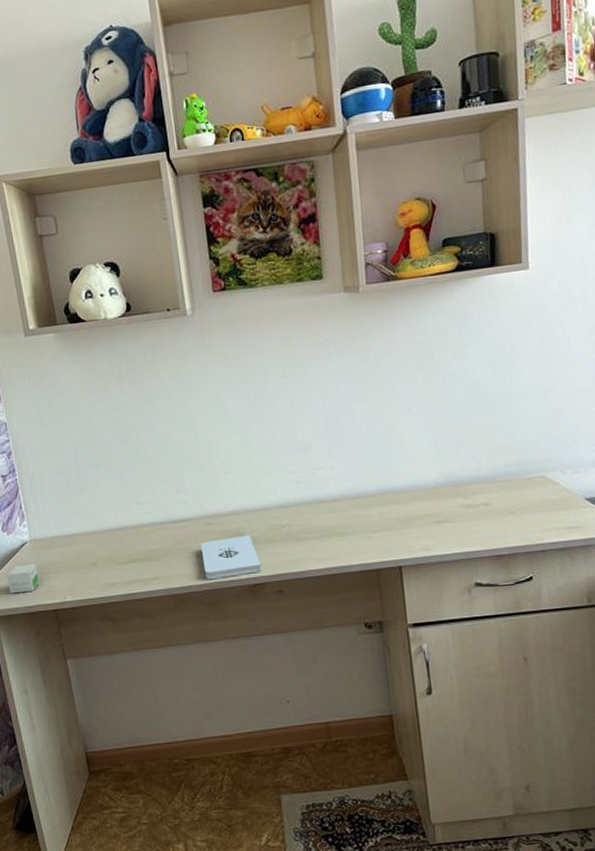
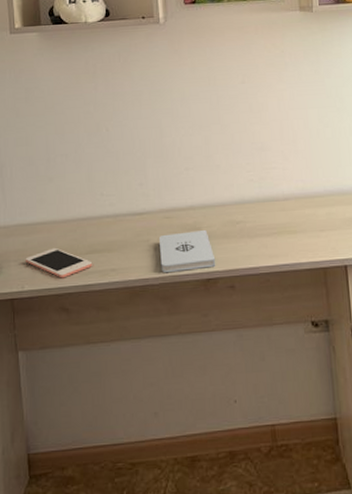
cell phone: none [64,558,134,588] -> present [25,247,93,278]

